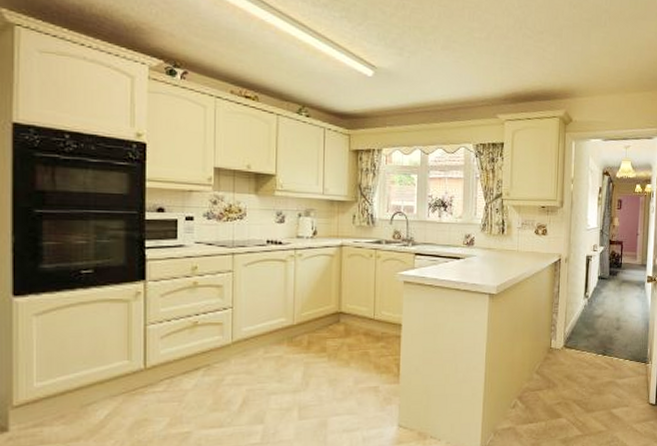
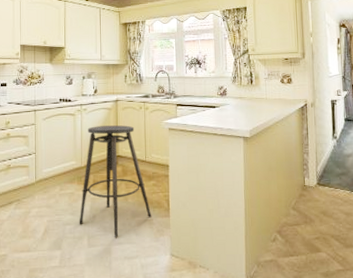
stool: none [287,276,379,407] -> present [79,125,152,237]

